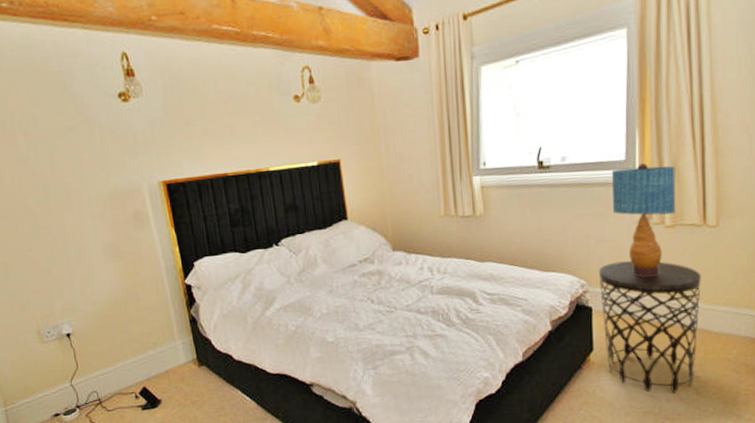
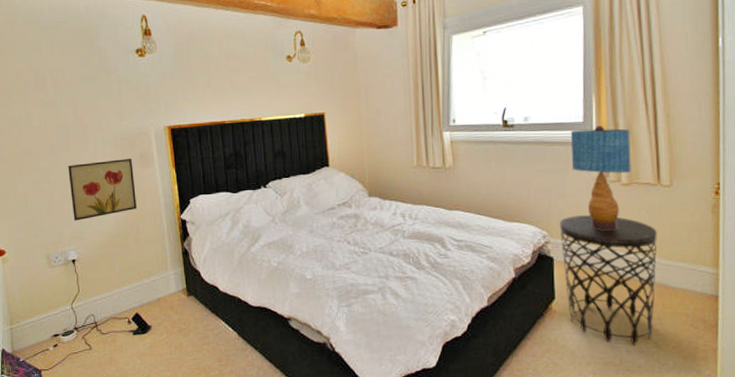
wall art: none [51,218,135,292] -> present [68,158,137,221]

